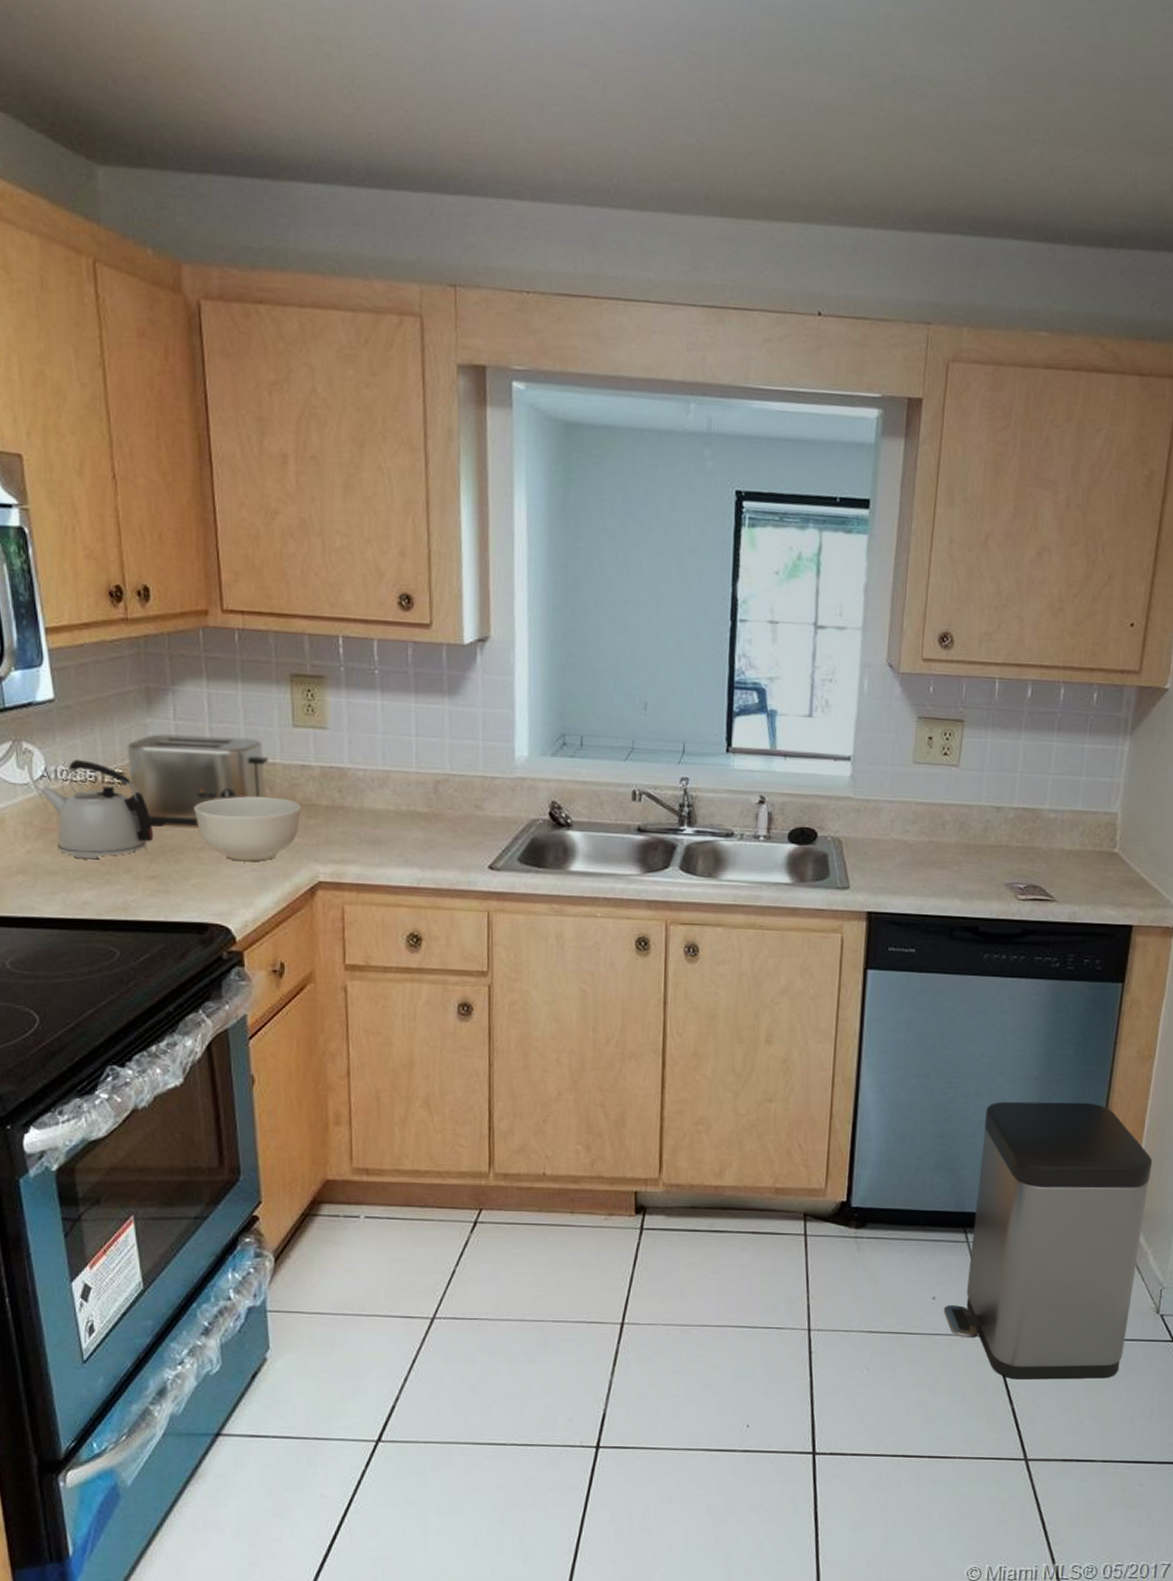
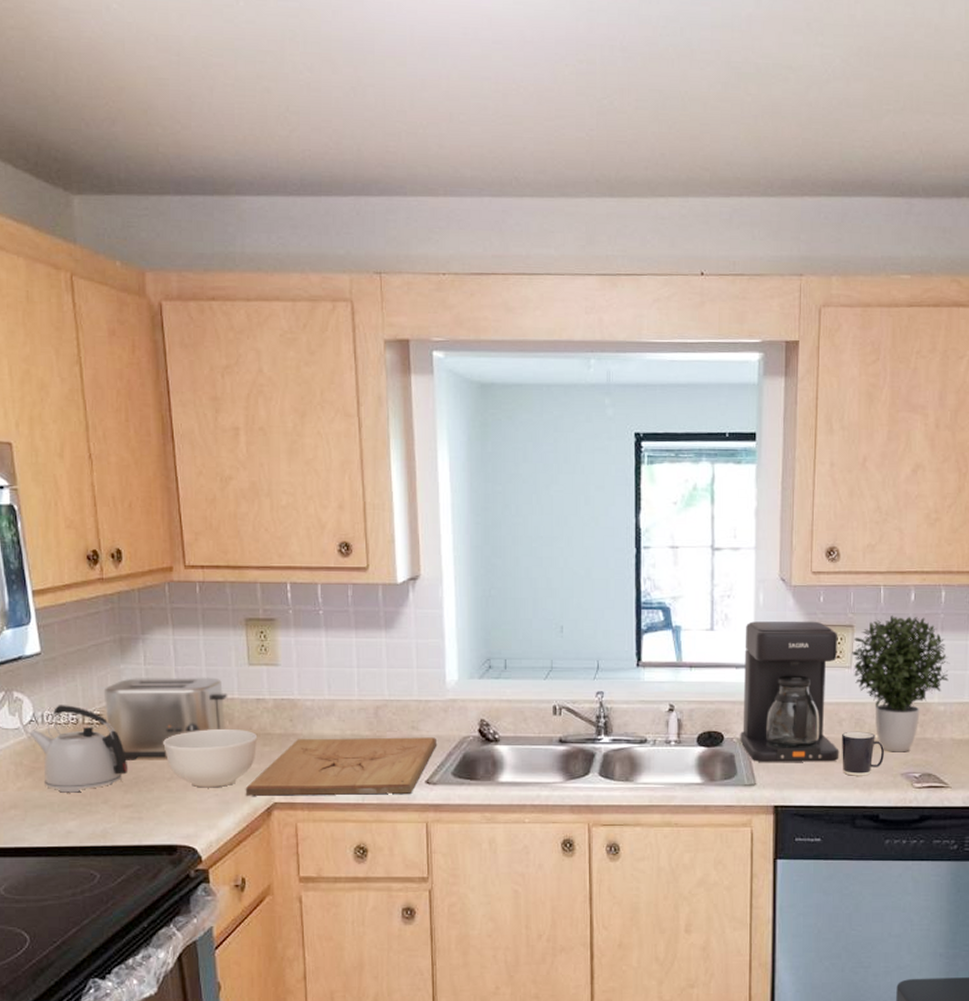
cutting board: none [286,811,502,879] -> present [245,737,436,796]
coffee maker: none [834,709,947,868] -> present [740,620,839,762]
mug: none [943,835,990,885] -> present [842,731,885,776]
potted plant: none [960,712,1065,861] -> present [852,616,950,752]

